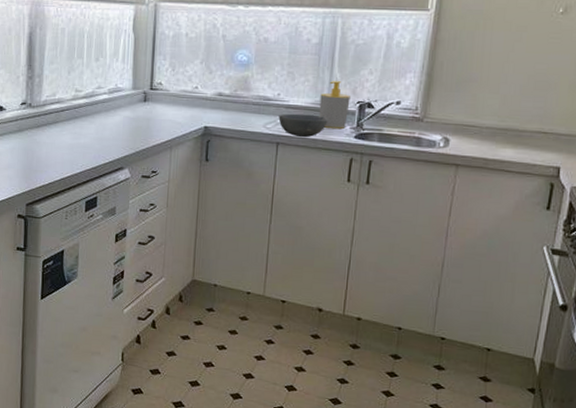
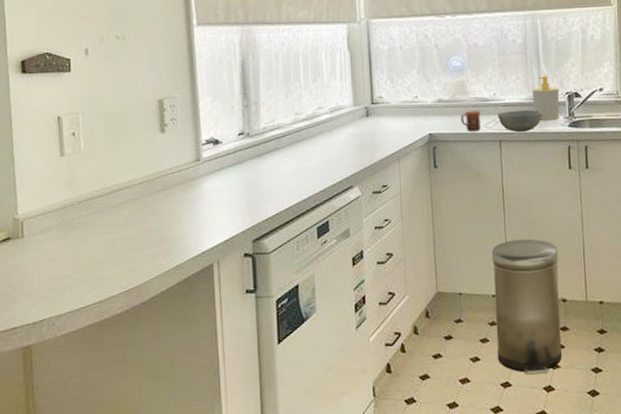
mug: none [239,107,262,132] -> present [460,109,482,133]
pedal bin: none [244,243,322,374] -> present [491,238,562,375]

